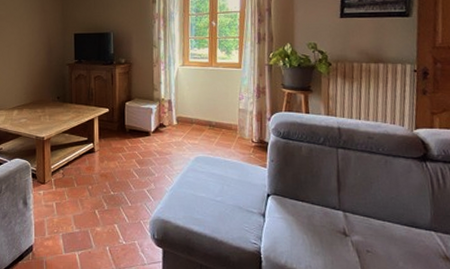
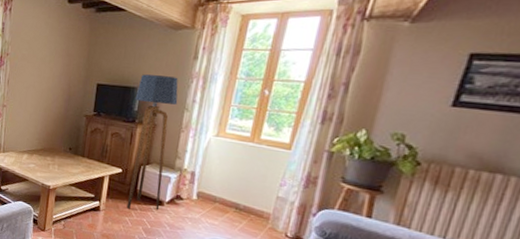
floor lamp: none [109,20,147,145] -> present [126,74,179,210]

